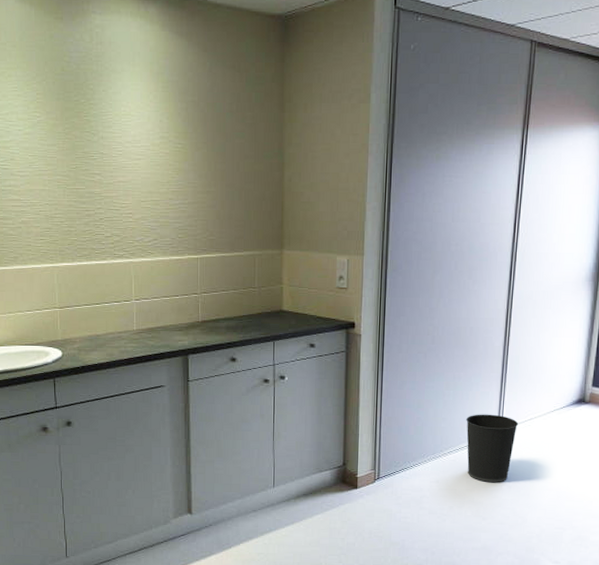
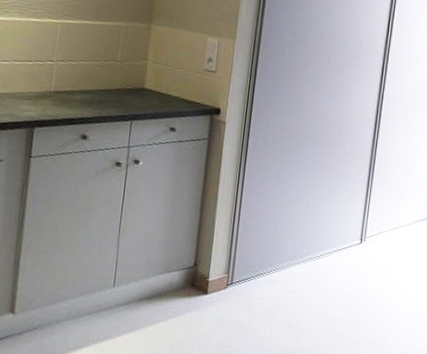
wastebasket: present [466,414,519,482] -> none [327,218,383,296]

